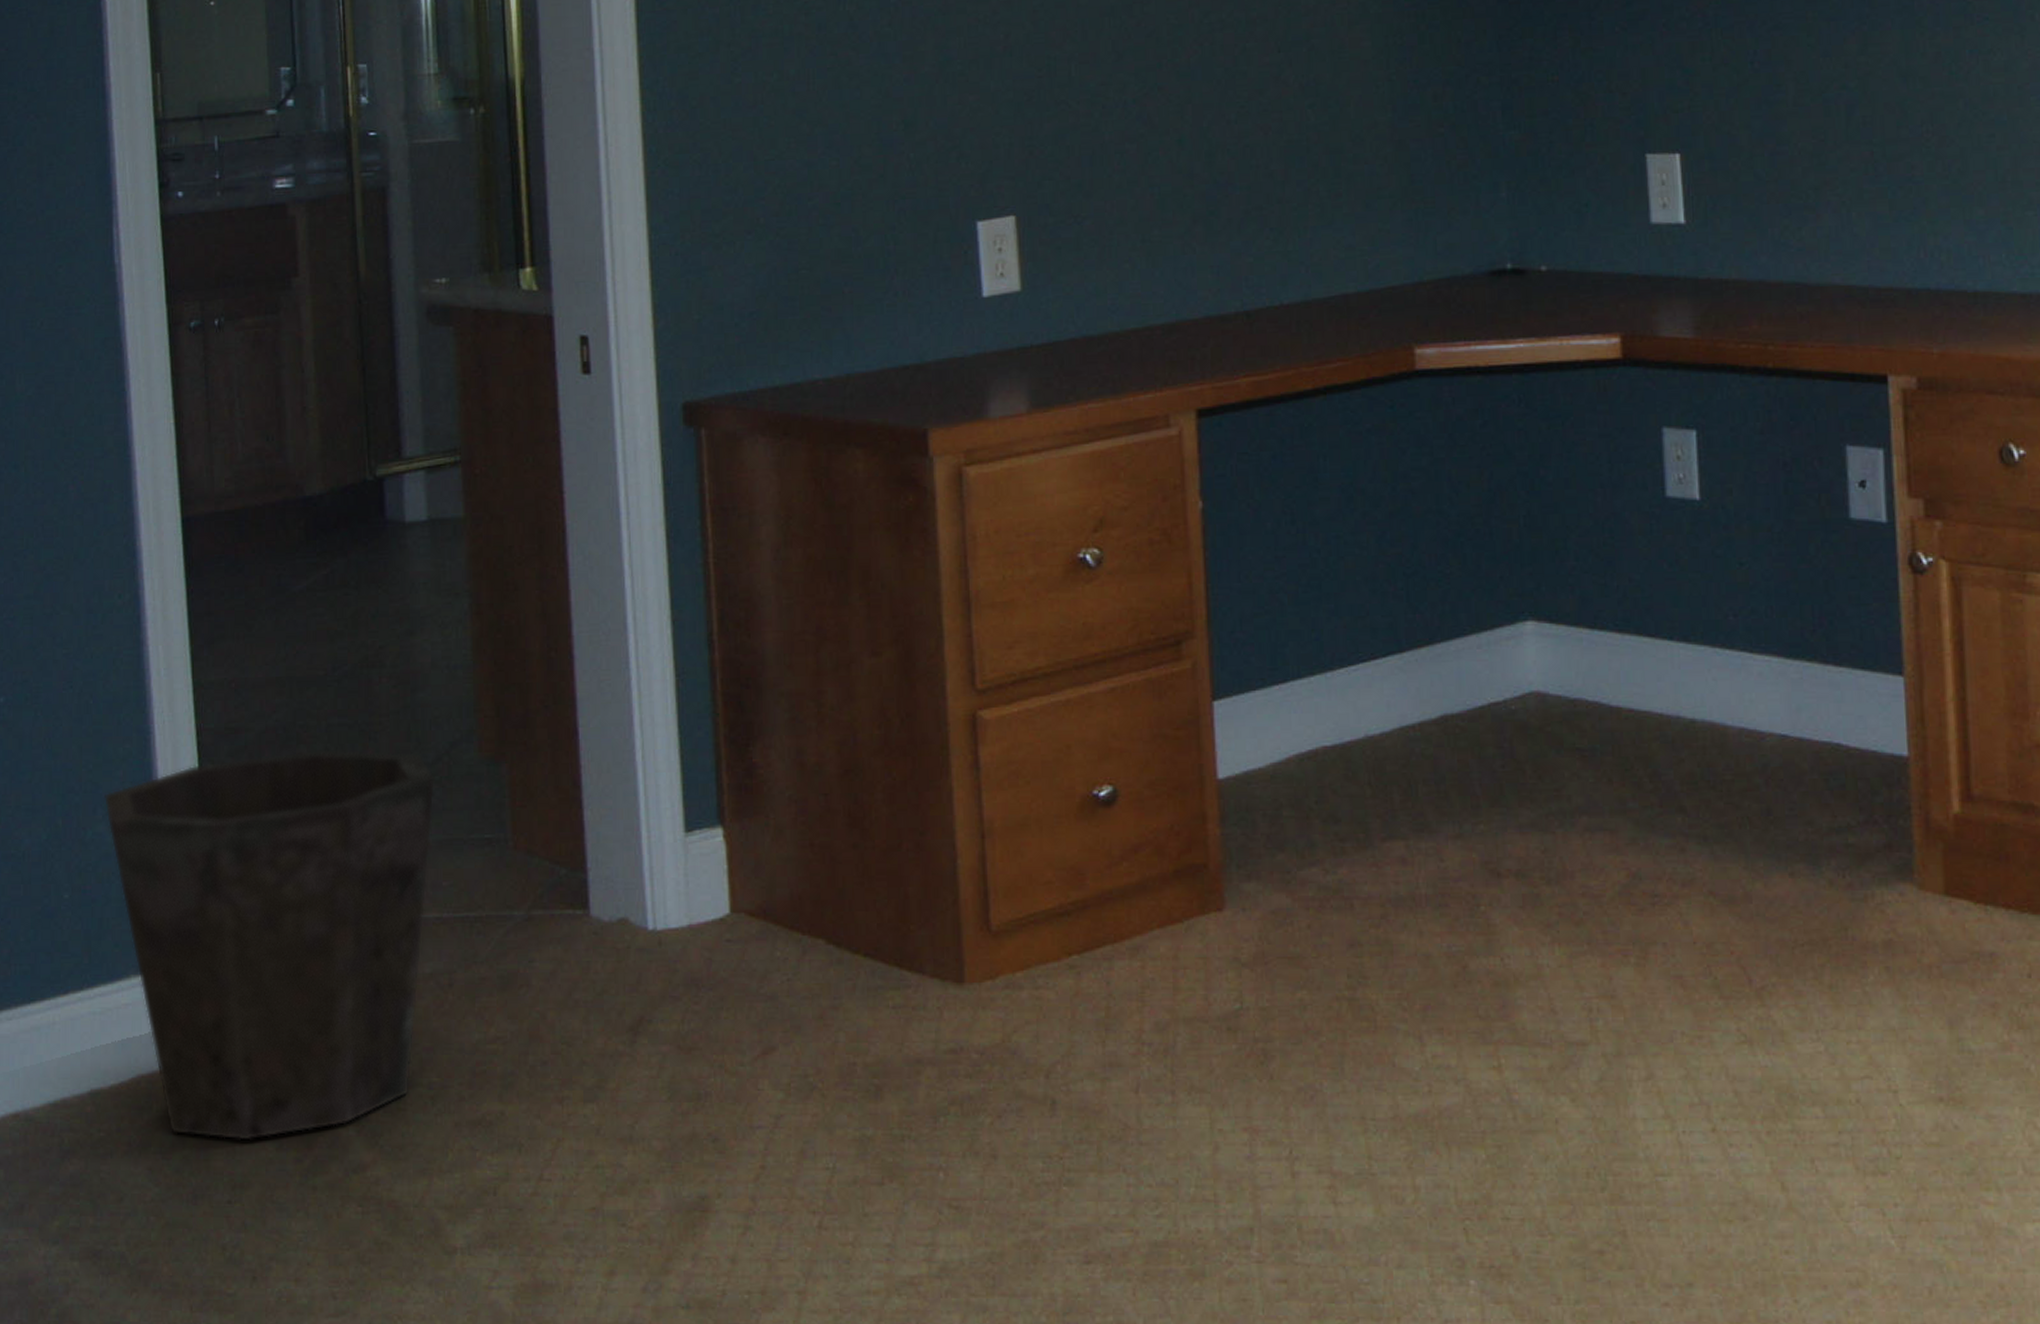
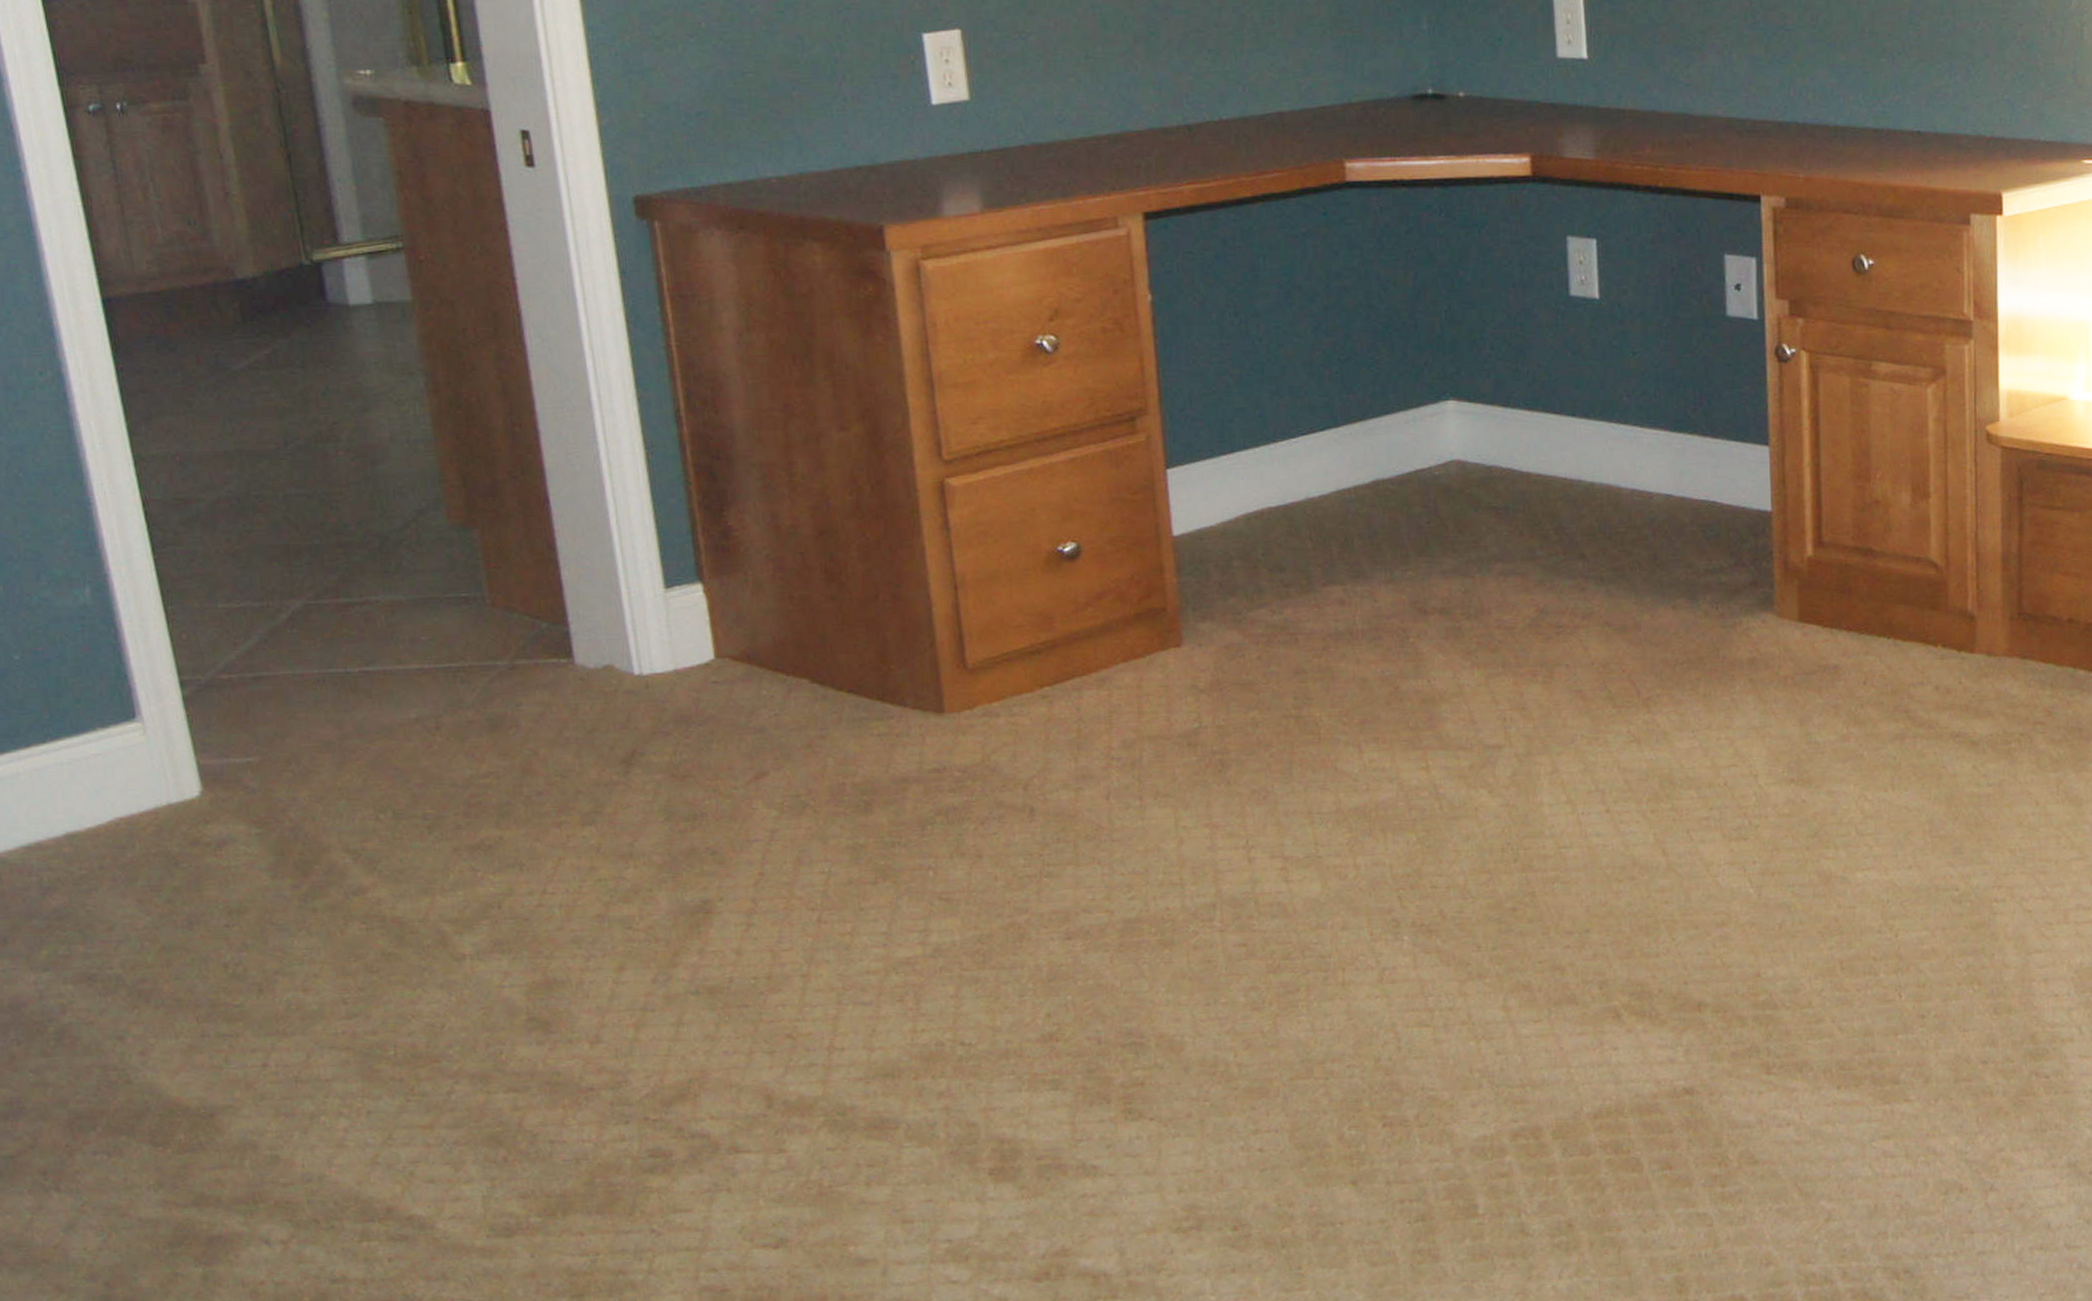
waste bin: present [103,748,436,1141] -> none [46,517,406,872]

